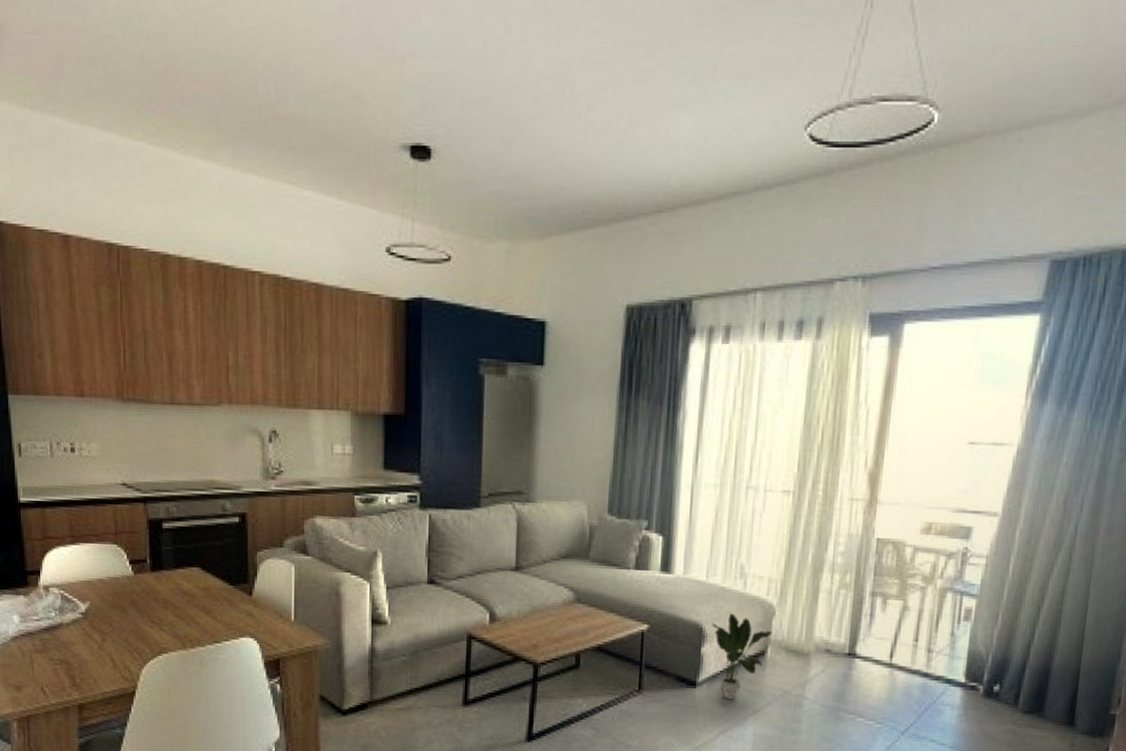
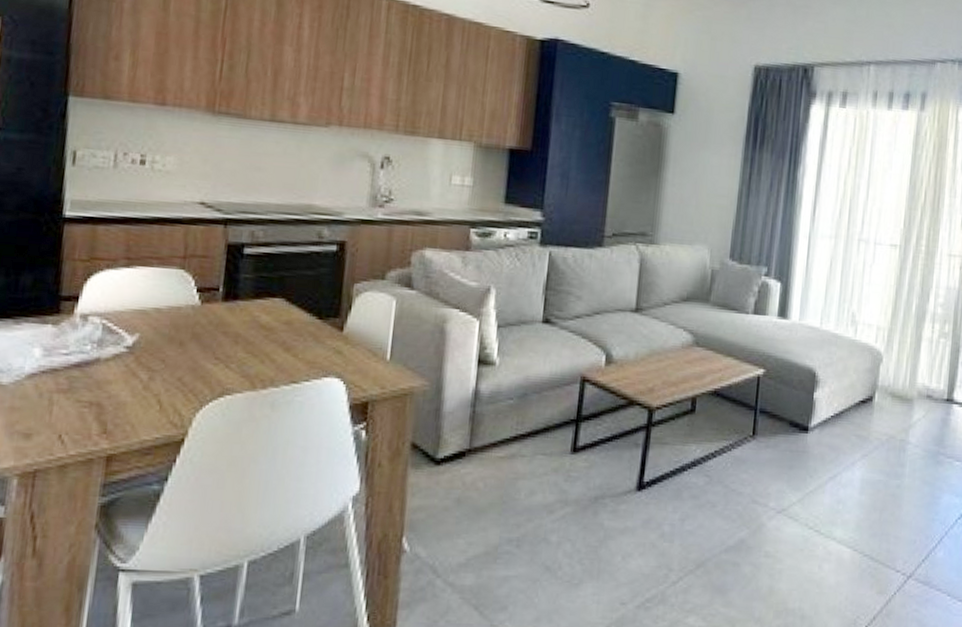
potted plant: present [711,613,772,700] -> none [824,359,880,445]

